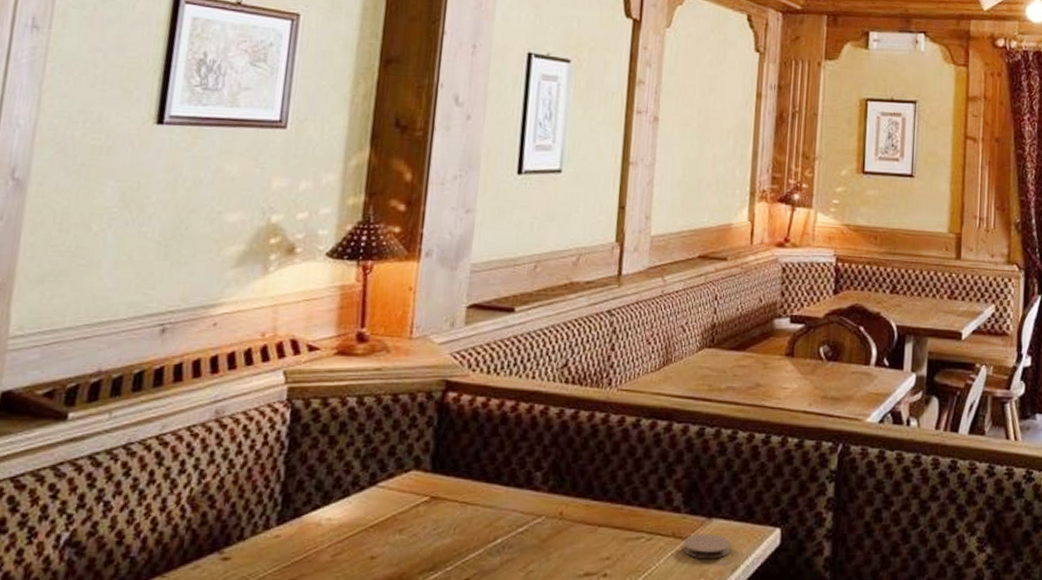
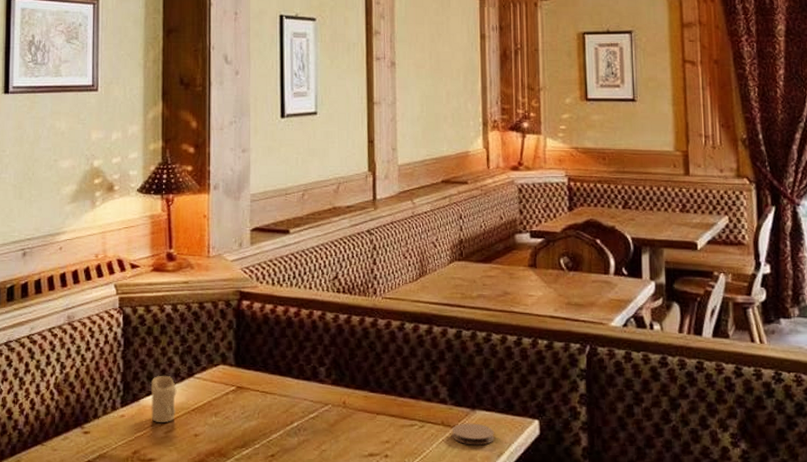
candle: none [315,484,353,543] -> present [150,375,177,422]

